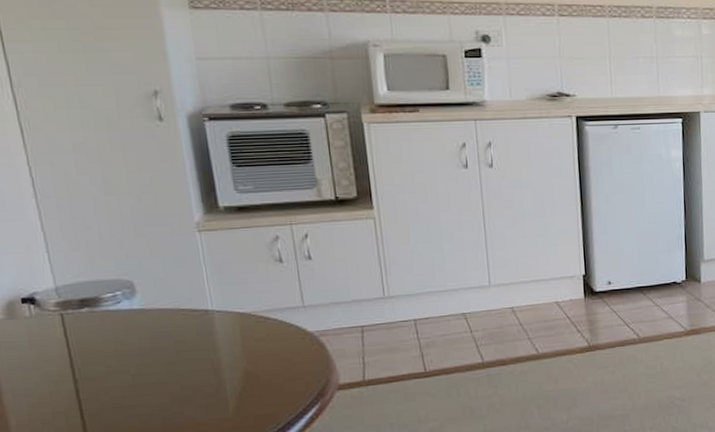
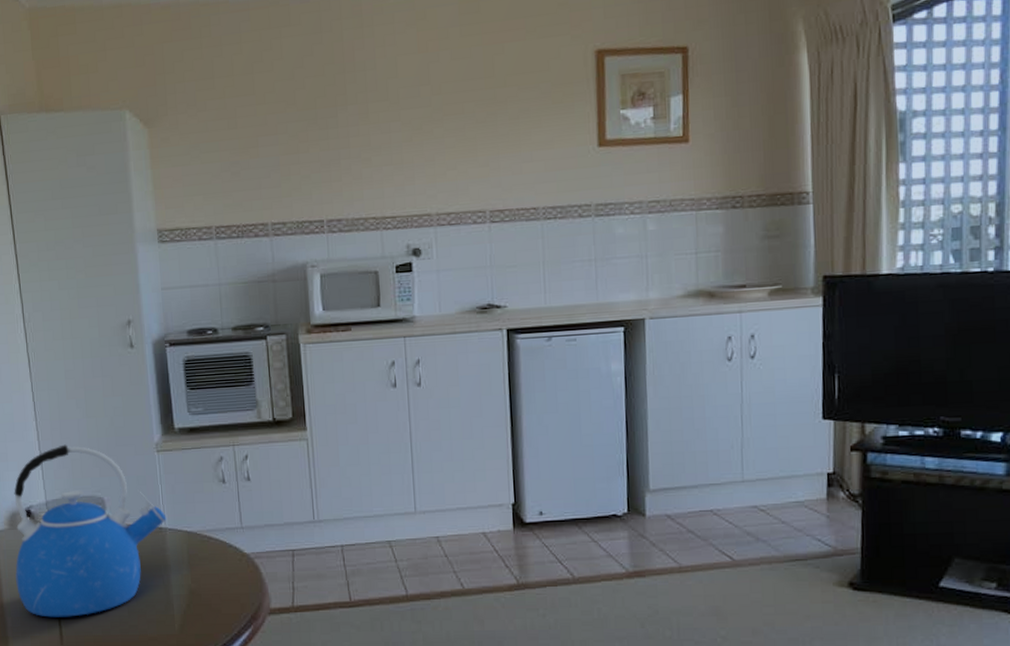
kettle: none [10,224,214,412] -> present [14,444,167,618]

